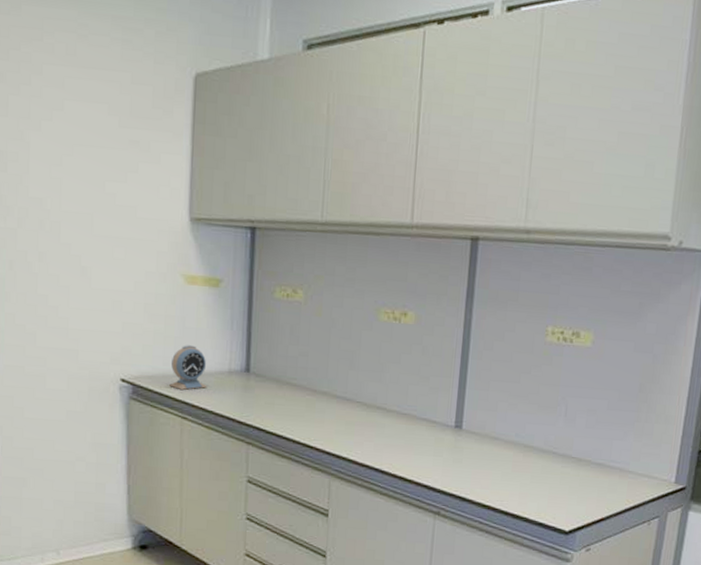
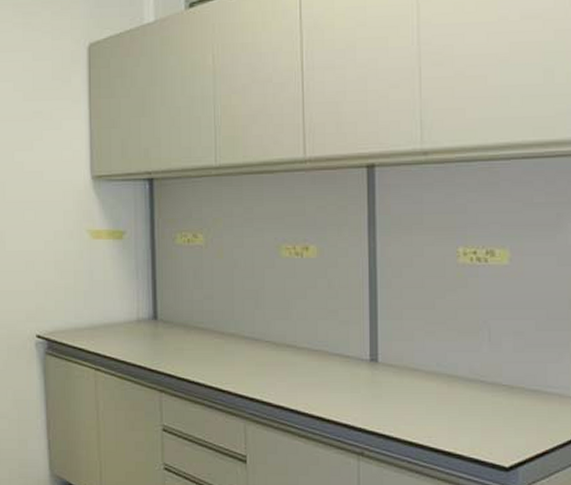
alarm clock: present [169,345,207,390] -> none [82,297,117,341]

